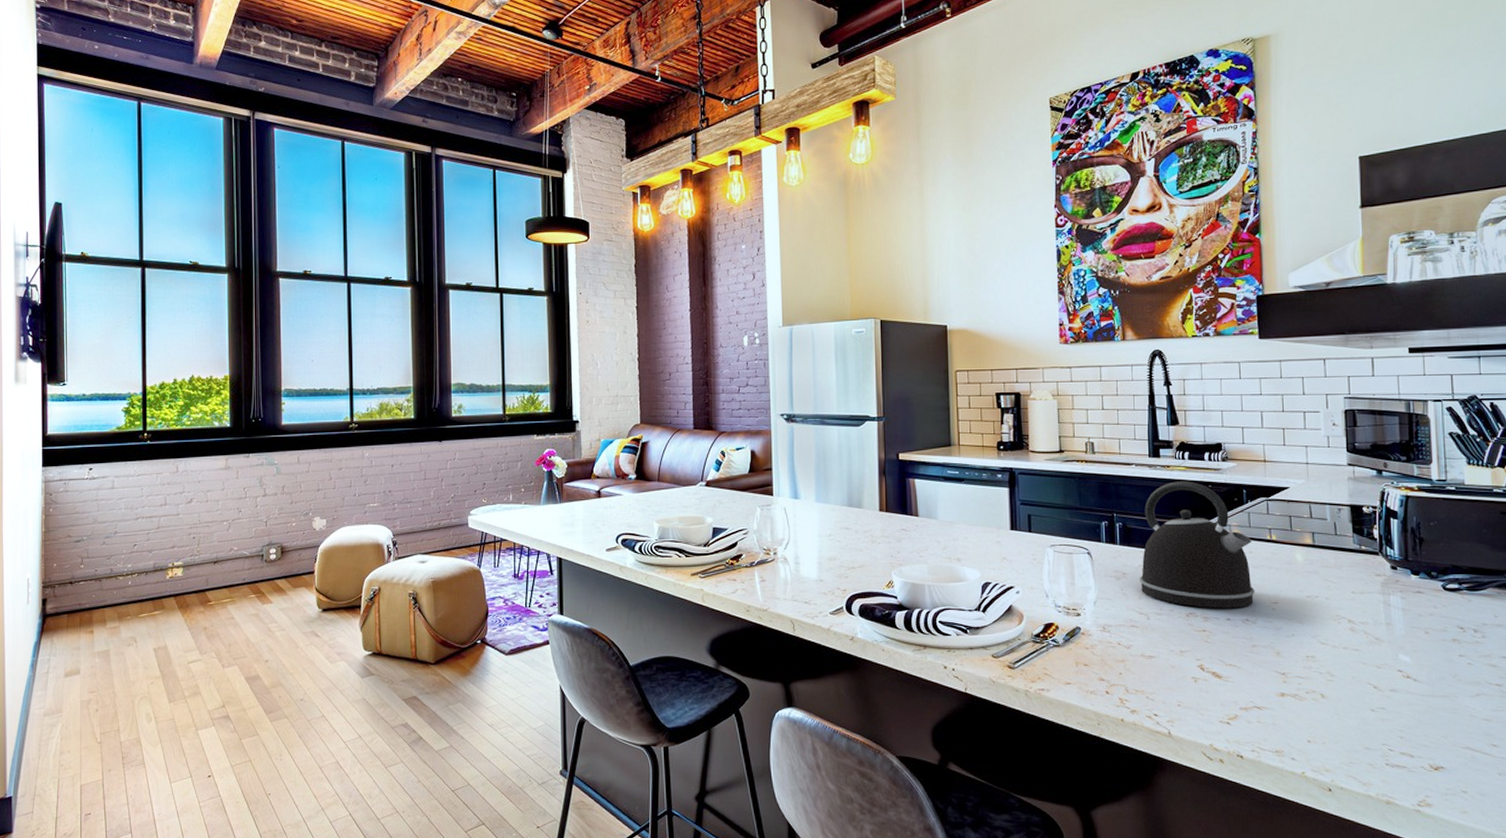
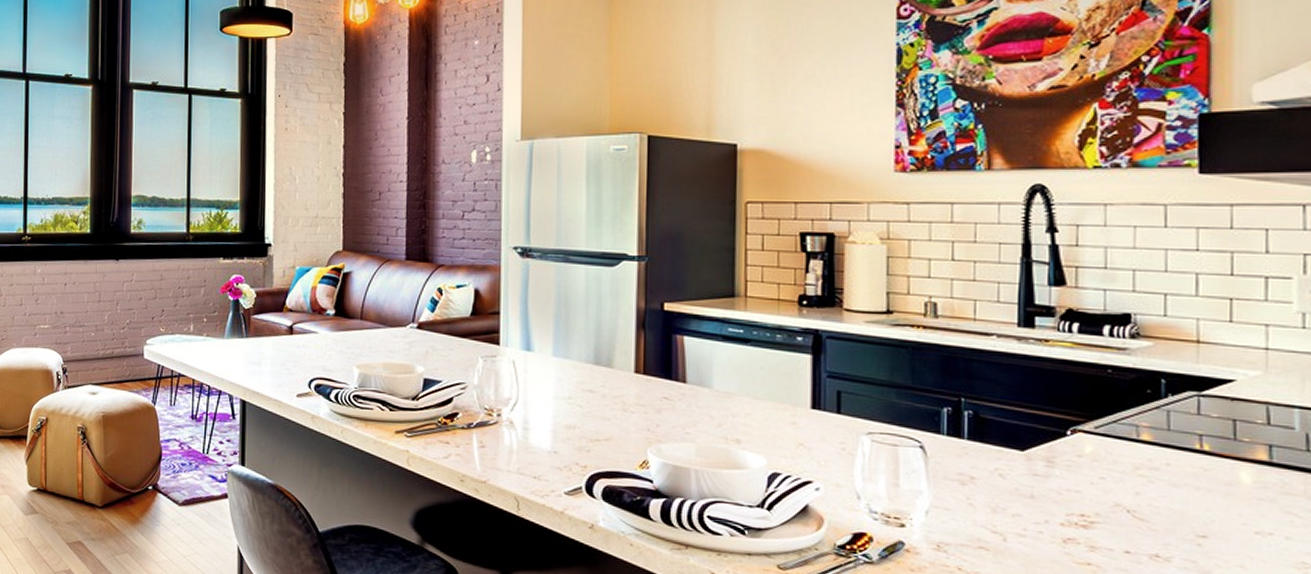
kettle: present [1139,481,1255,609] -> none [993,361,1172,539]

